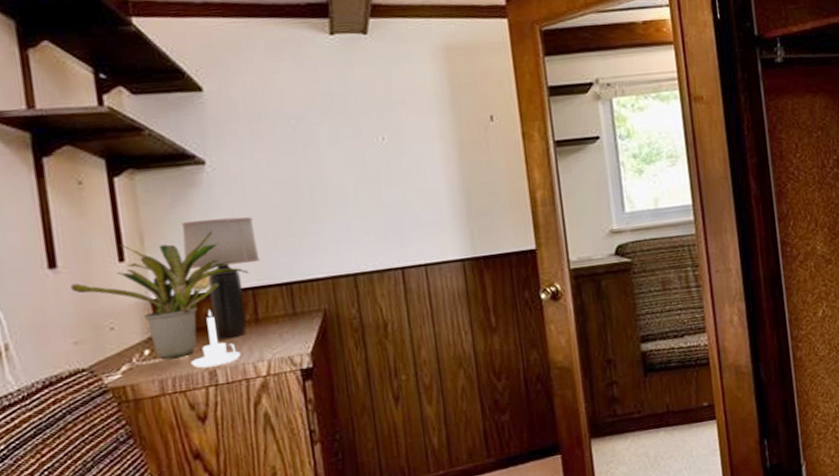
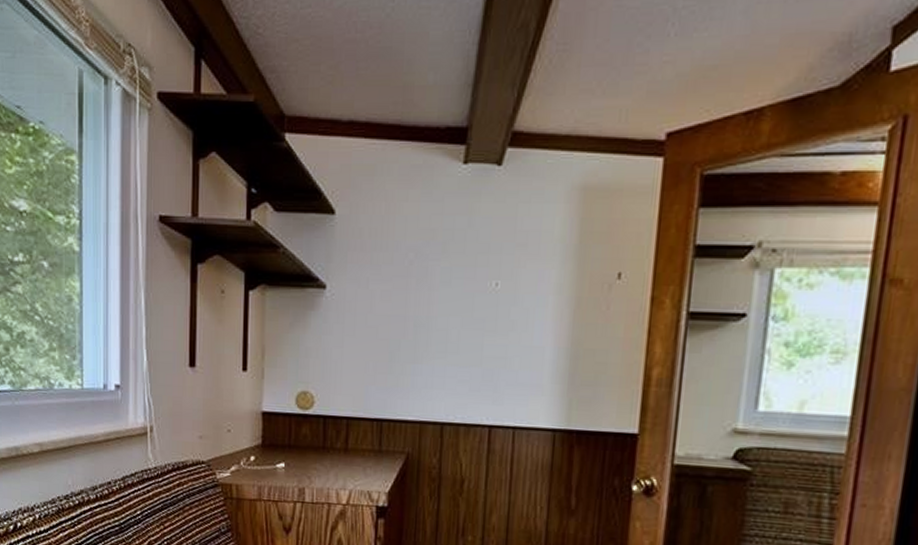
potted plant: present [70,230,249,359] -> none [203,355,347,469]
table lamp: present [181,217,260,340] -> none [294,343,359,462]
candle holder: present [191,309,241,369] -> none [285,430,327,485]

